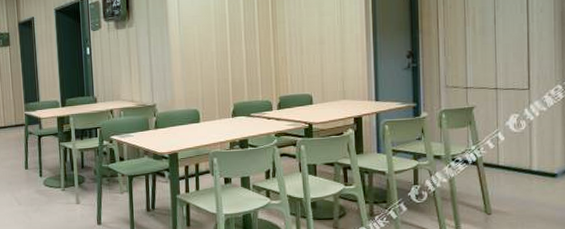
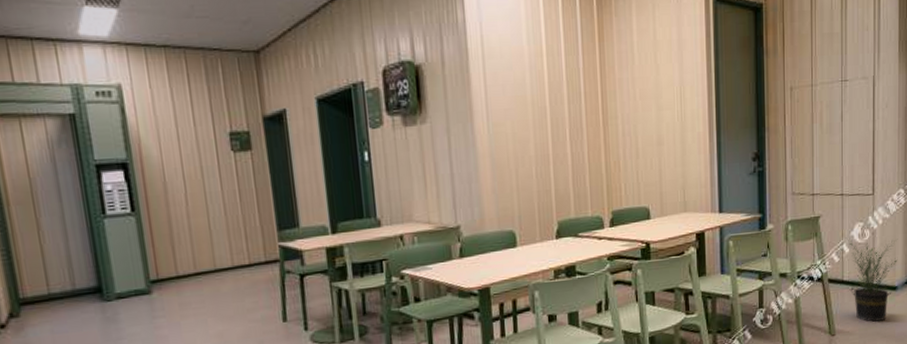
potted plant: none [500,127,557,205] -> present [845,237,898,322]

